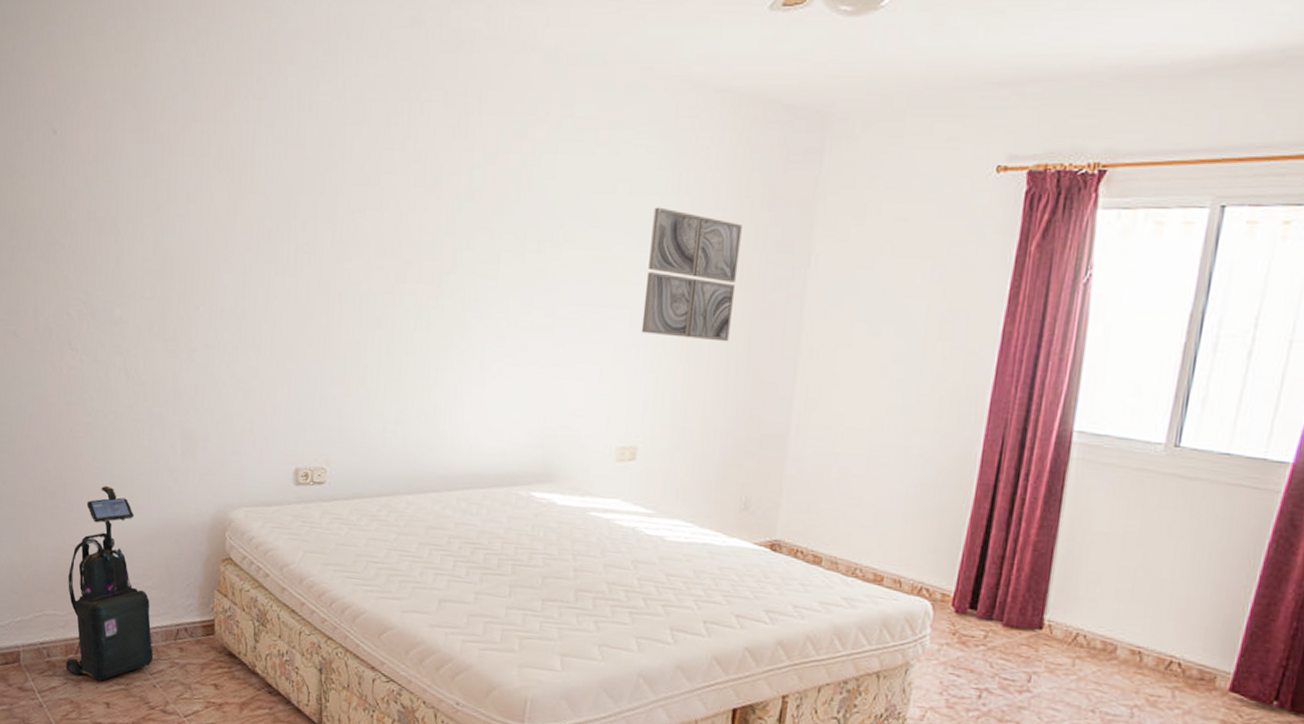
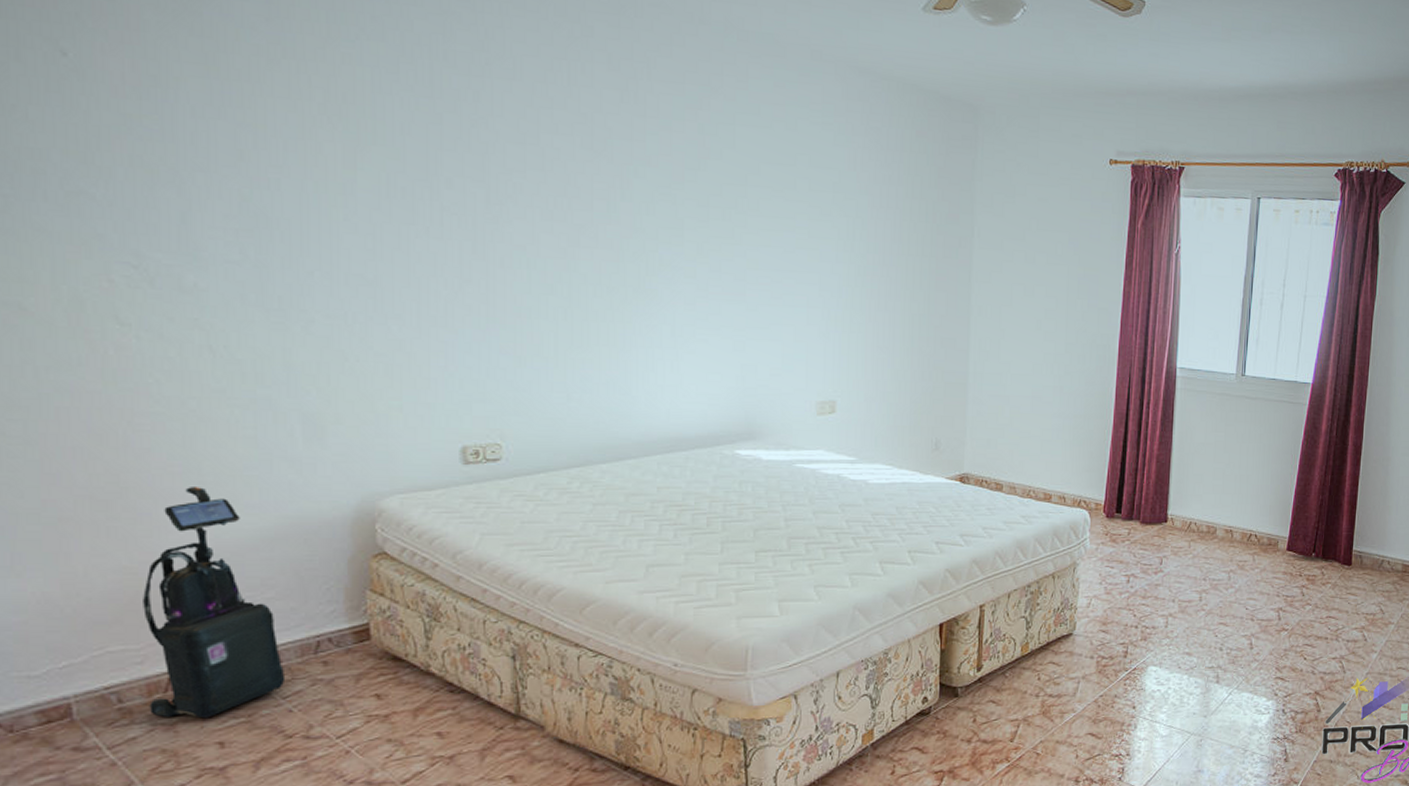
wall art: present [641,207,742,342] -> none [831,180,914,303]

